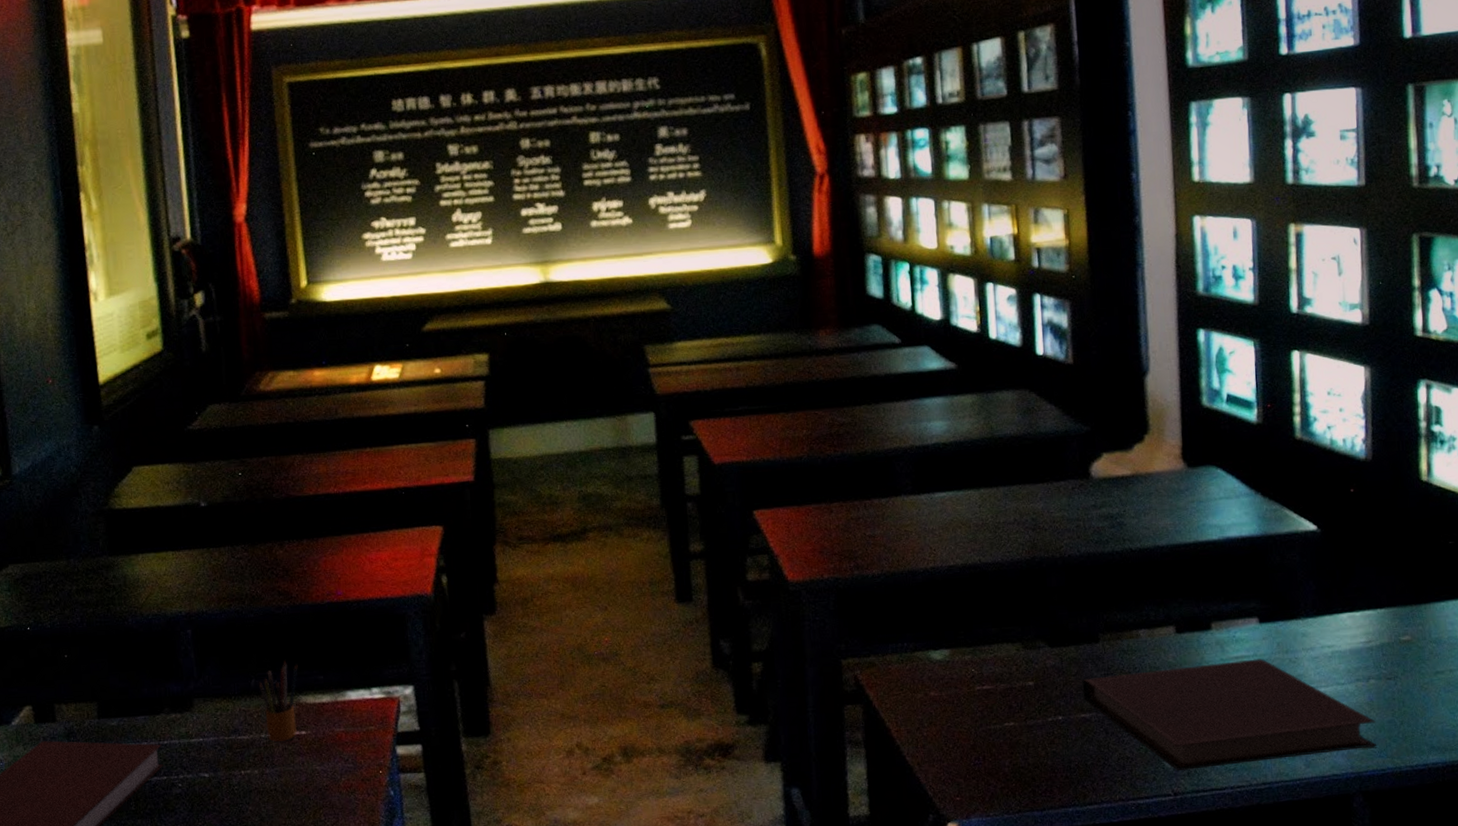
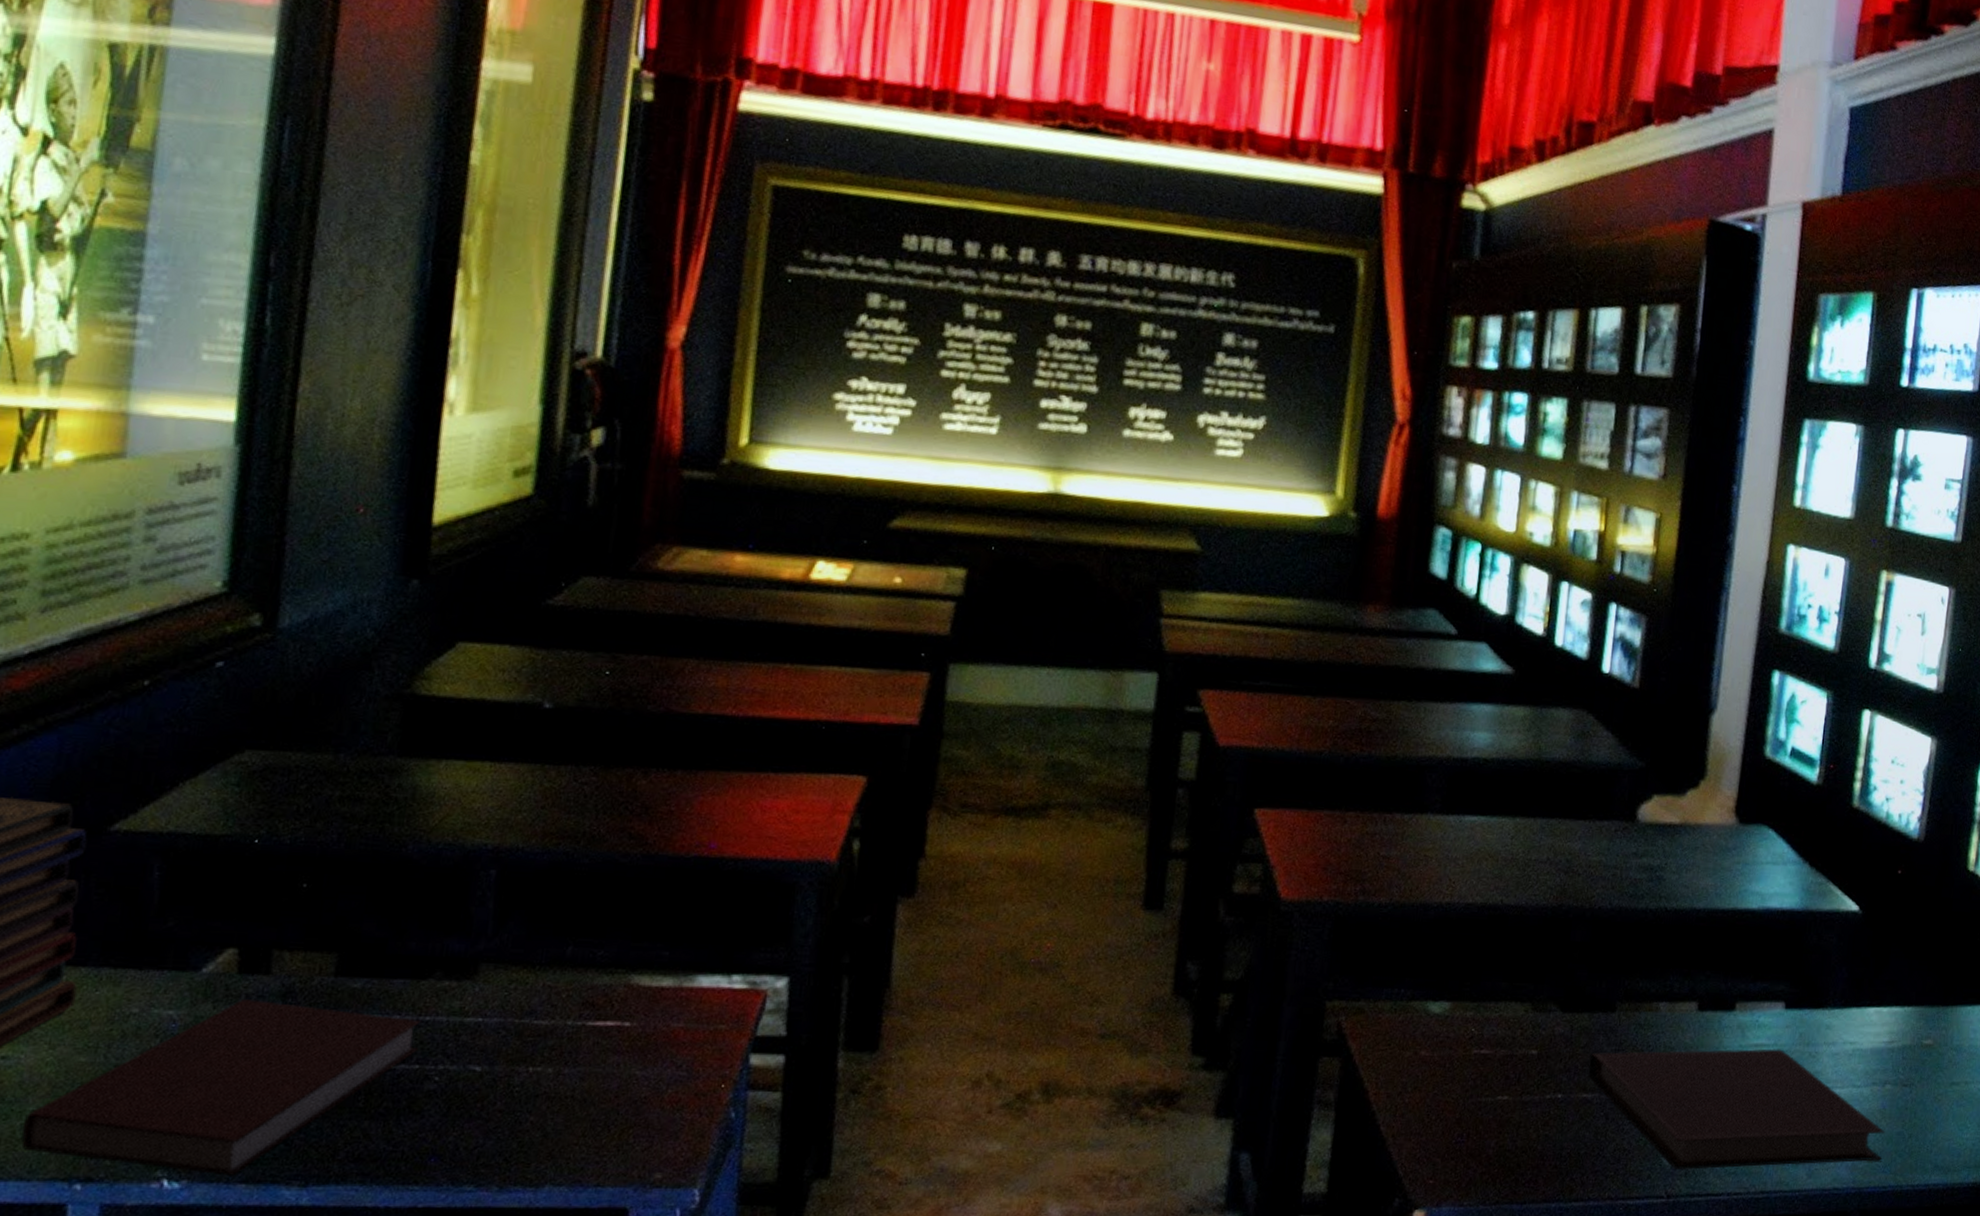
pencil box: present [258,659,298,742] -> none [575,924,637,1033]

